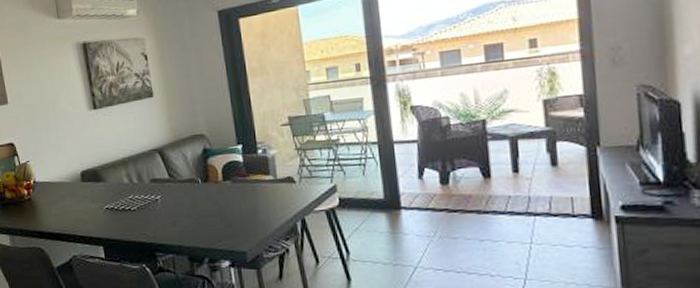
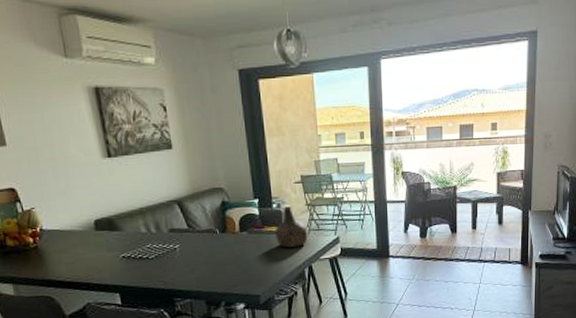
bottle: none [260,151,299,198] -> present [274,206,308,248]

